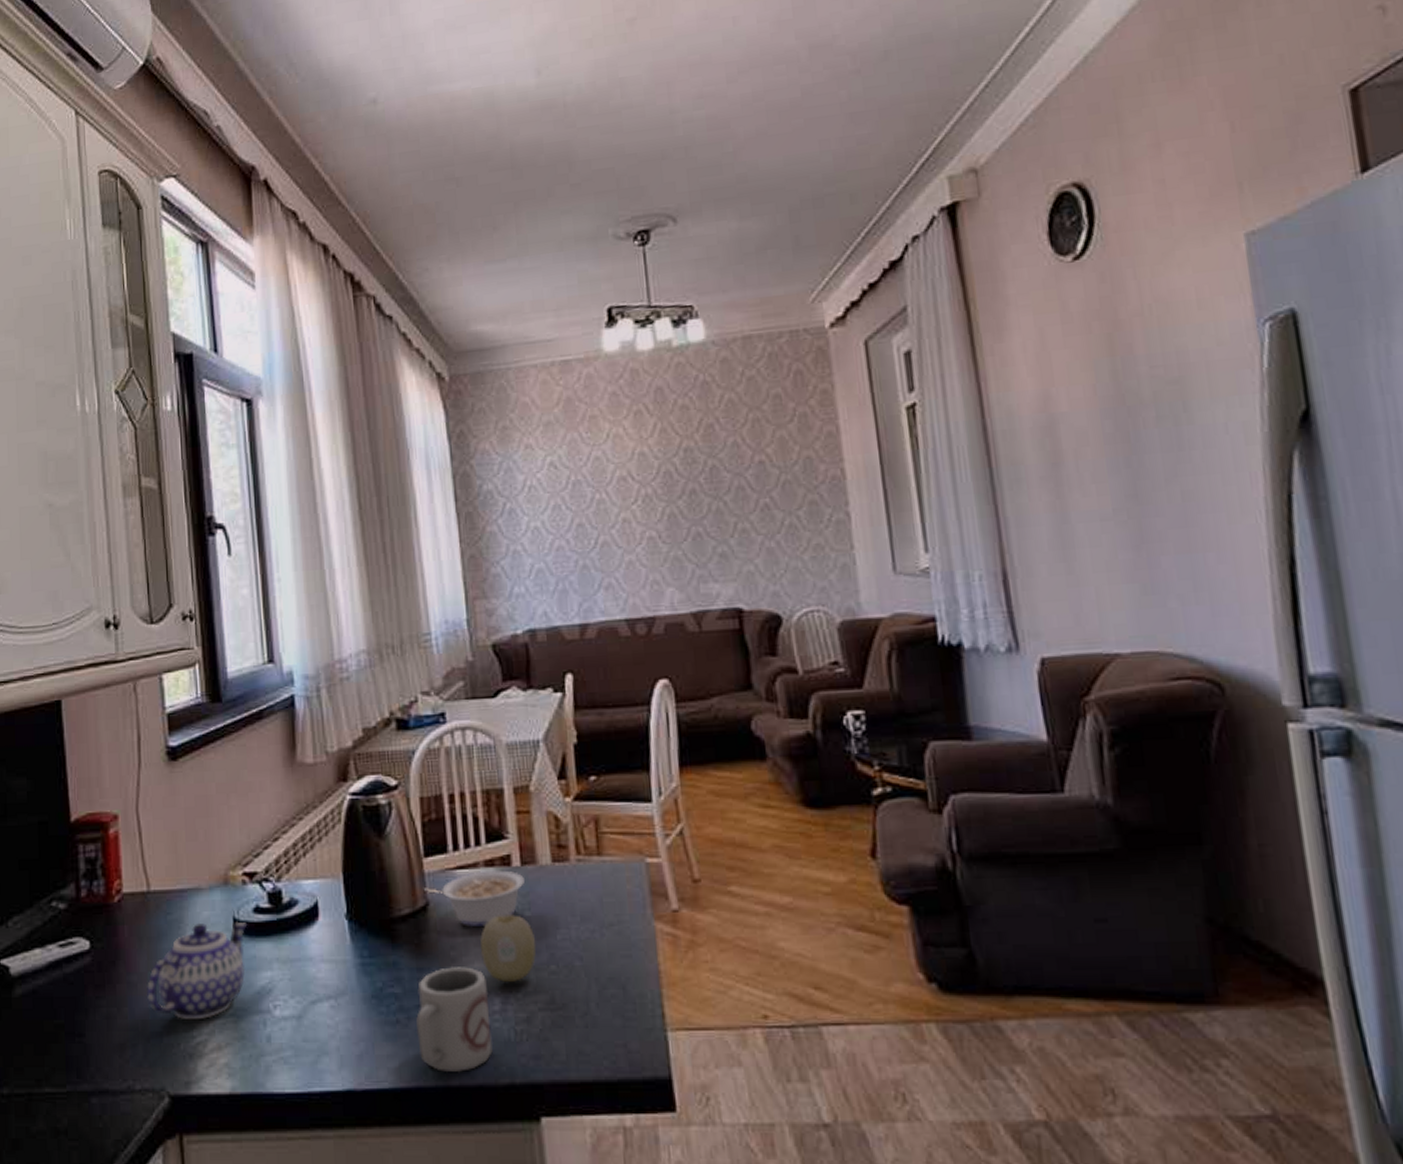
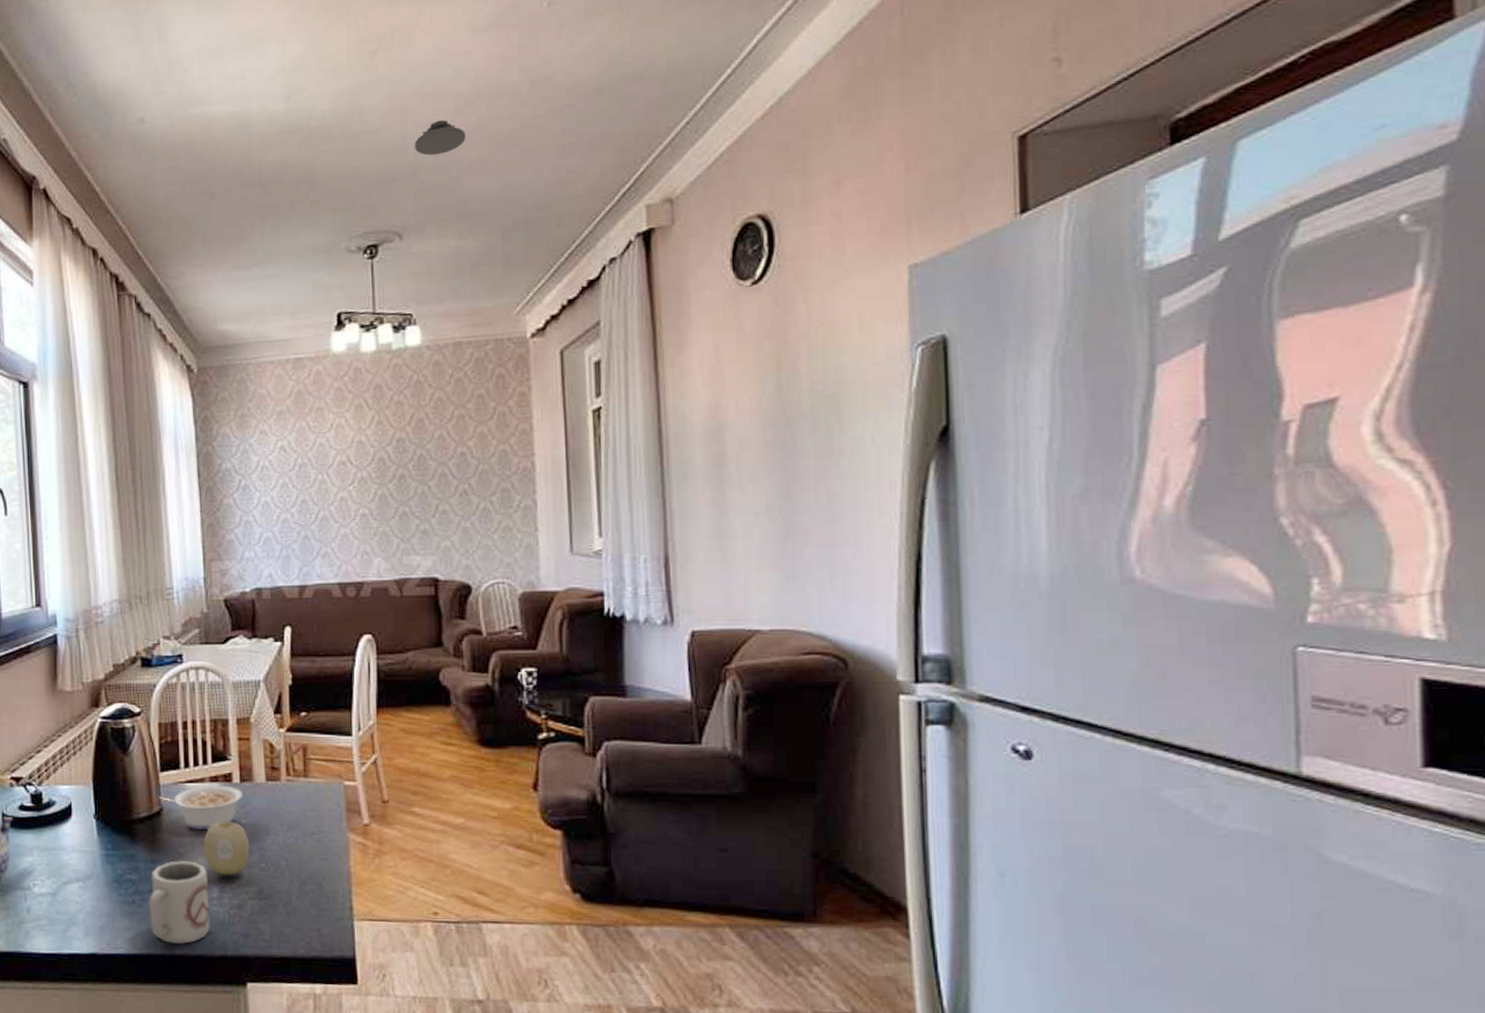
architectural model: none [684,90,741,130] -> present [415,119,466,156]

